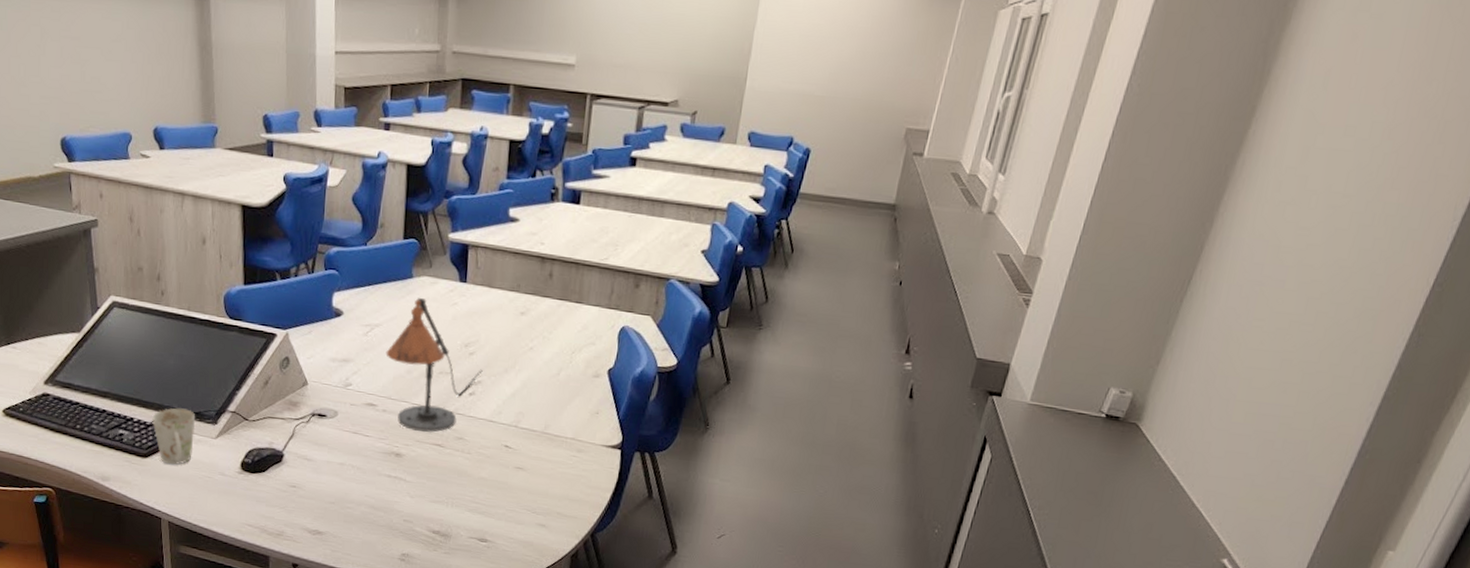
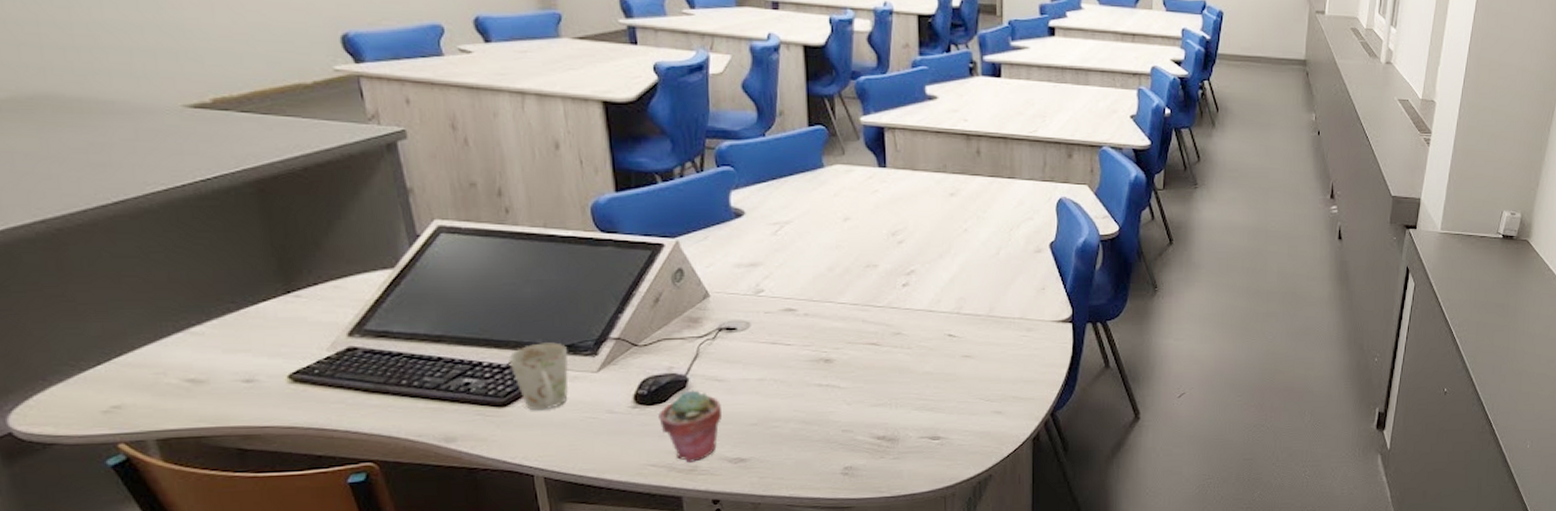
potted succulent: none [258,464,307,528] -> present [658,390,722,462]
desk lamp: present [385,297,483,433] -> none [801,187,915,333]

